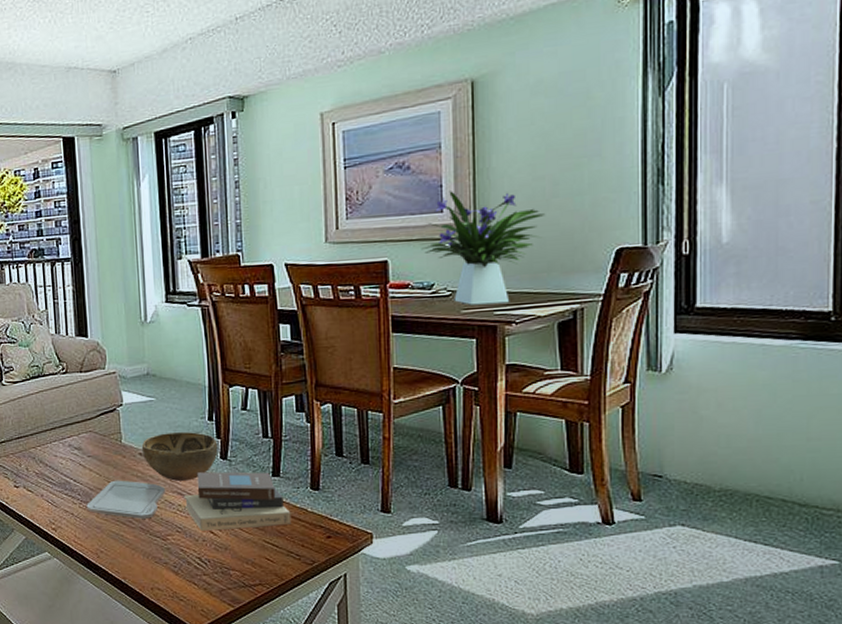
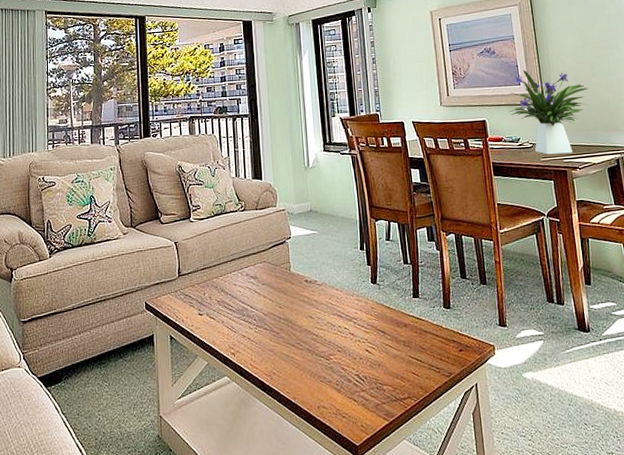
tablet: present [86,480,165,519] -> none [261,305,327,341]
decorative bowl: present [141,432,218,481] -> none [307,260,369,305]
books: present [183,471,292,531] -> none [342,294,431,350]

